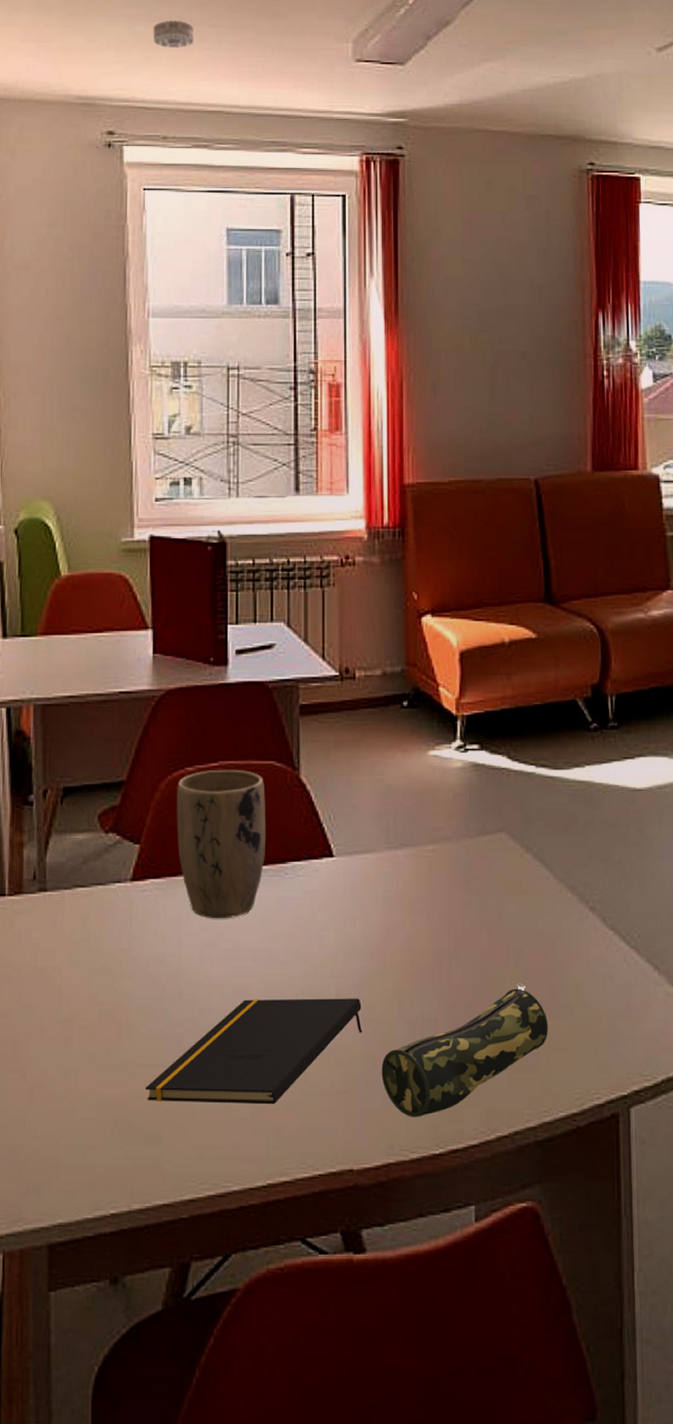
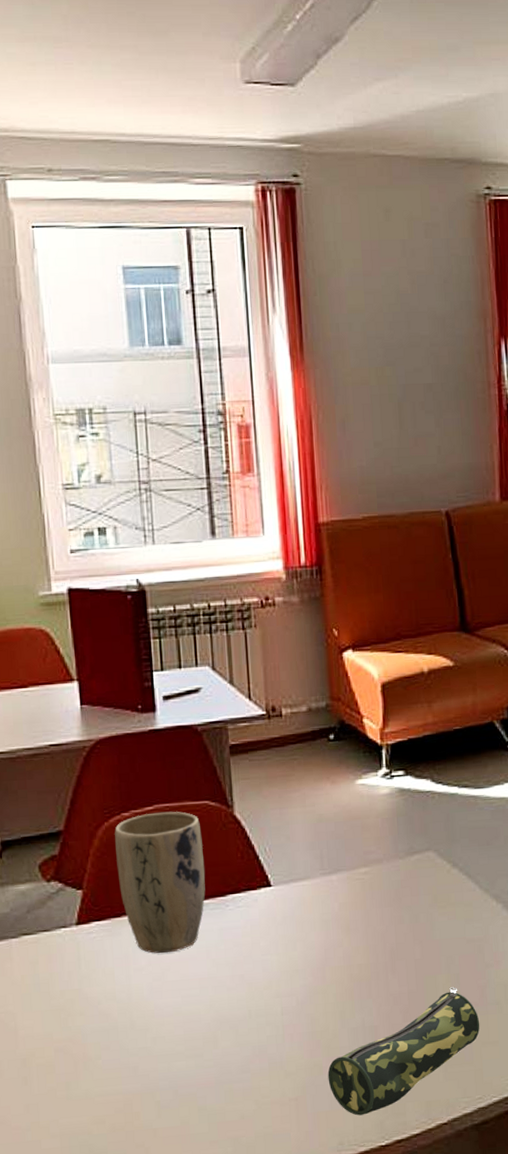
notepad: present [145,998,363,1105] -> none [105,1014,309,1126]
smoke detector: present [153,20,195,49] -> none [27,40,73,72]

